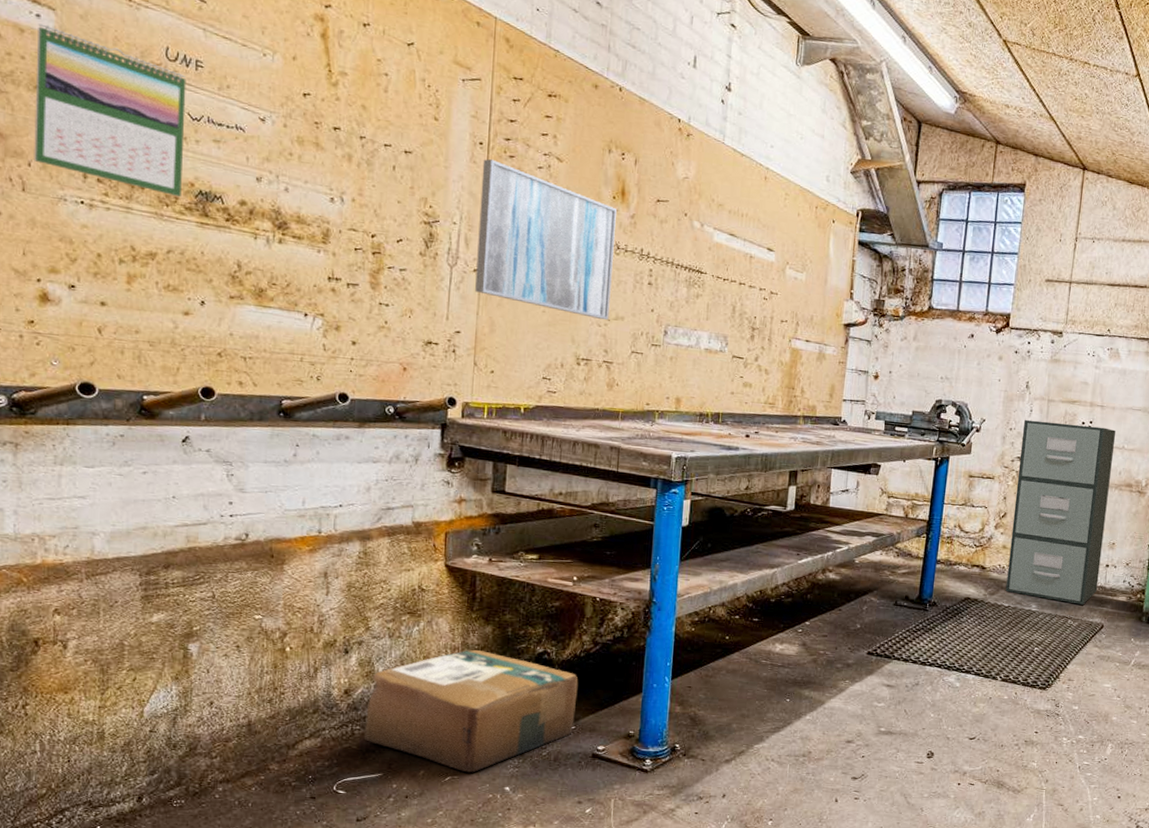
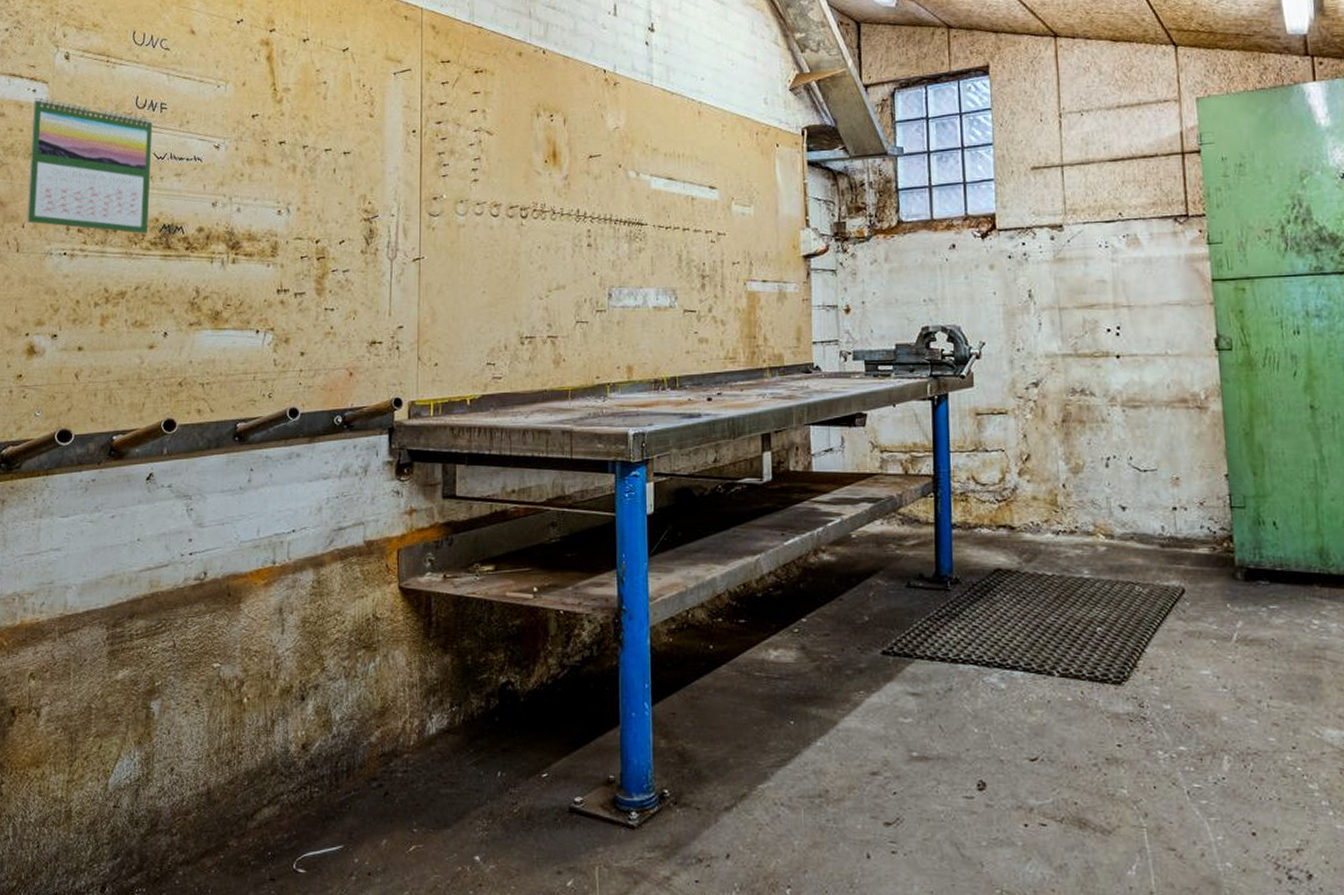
cardboard box: present [365,649,578,773] -> none [324,684,547,840]
wall art: present [475,158,617,320] -> none [415,144,550,292]
filing cabinet: present [1005,419,1116,605] -> none [1033,332,1167,564]

